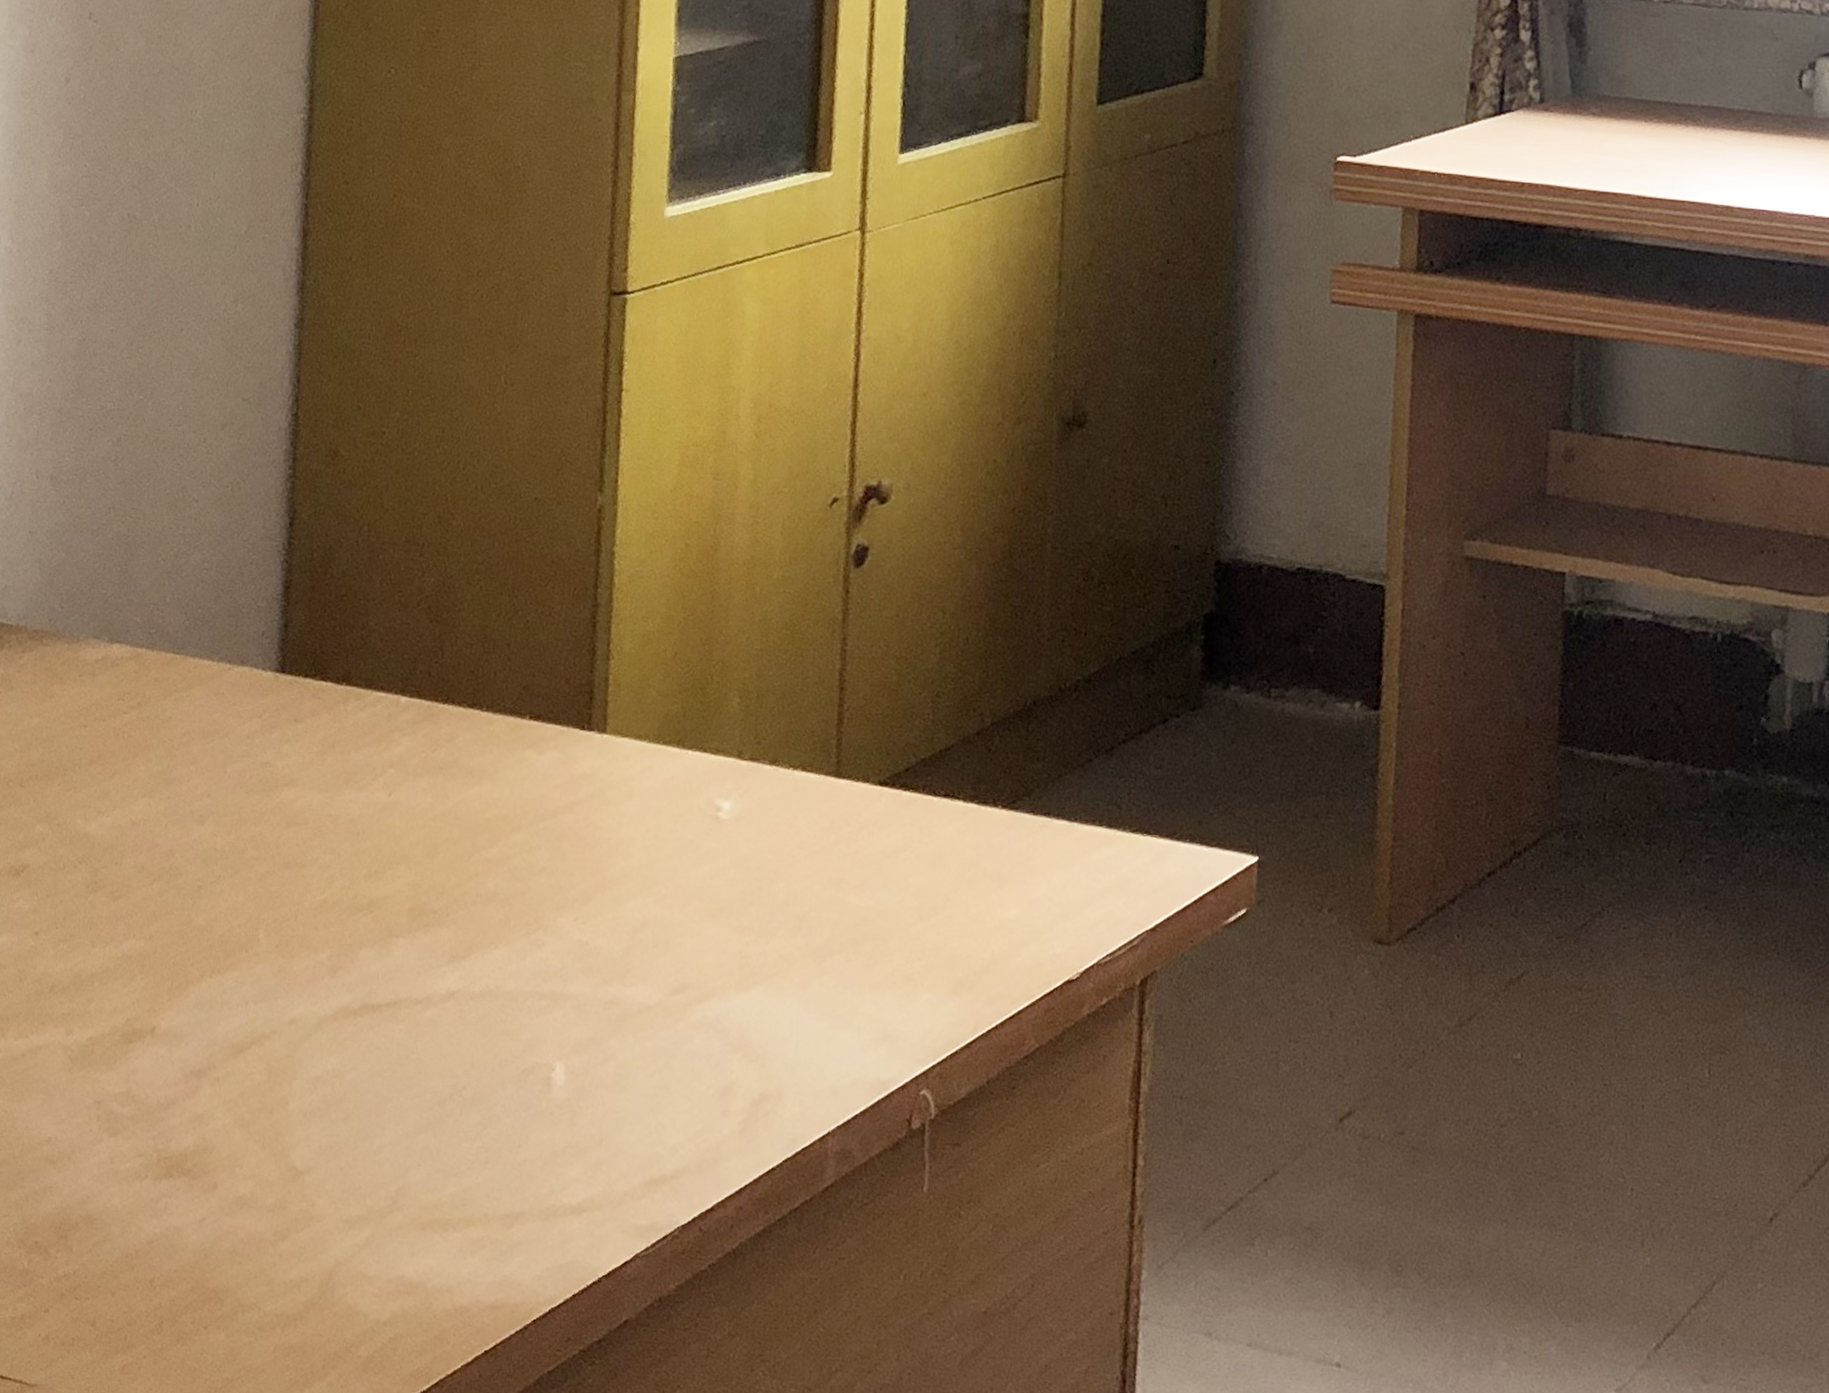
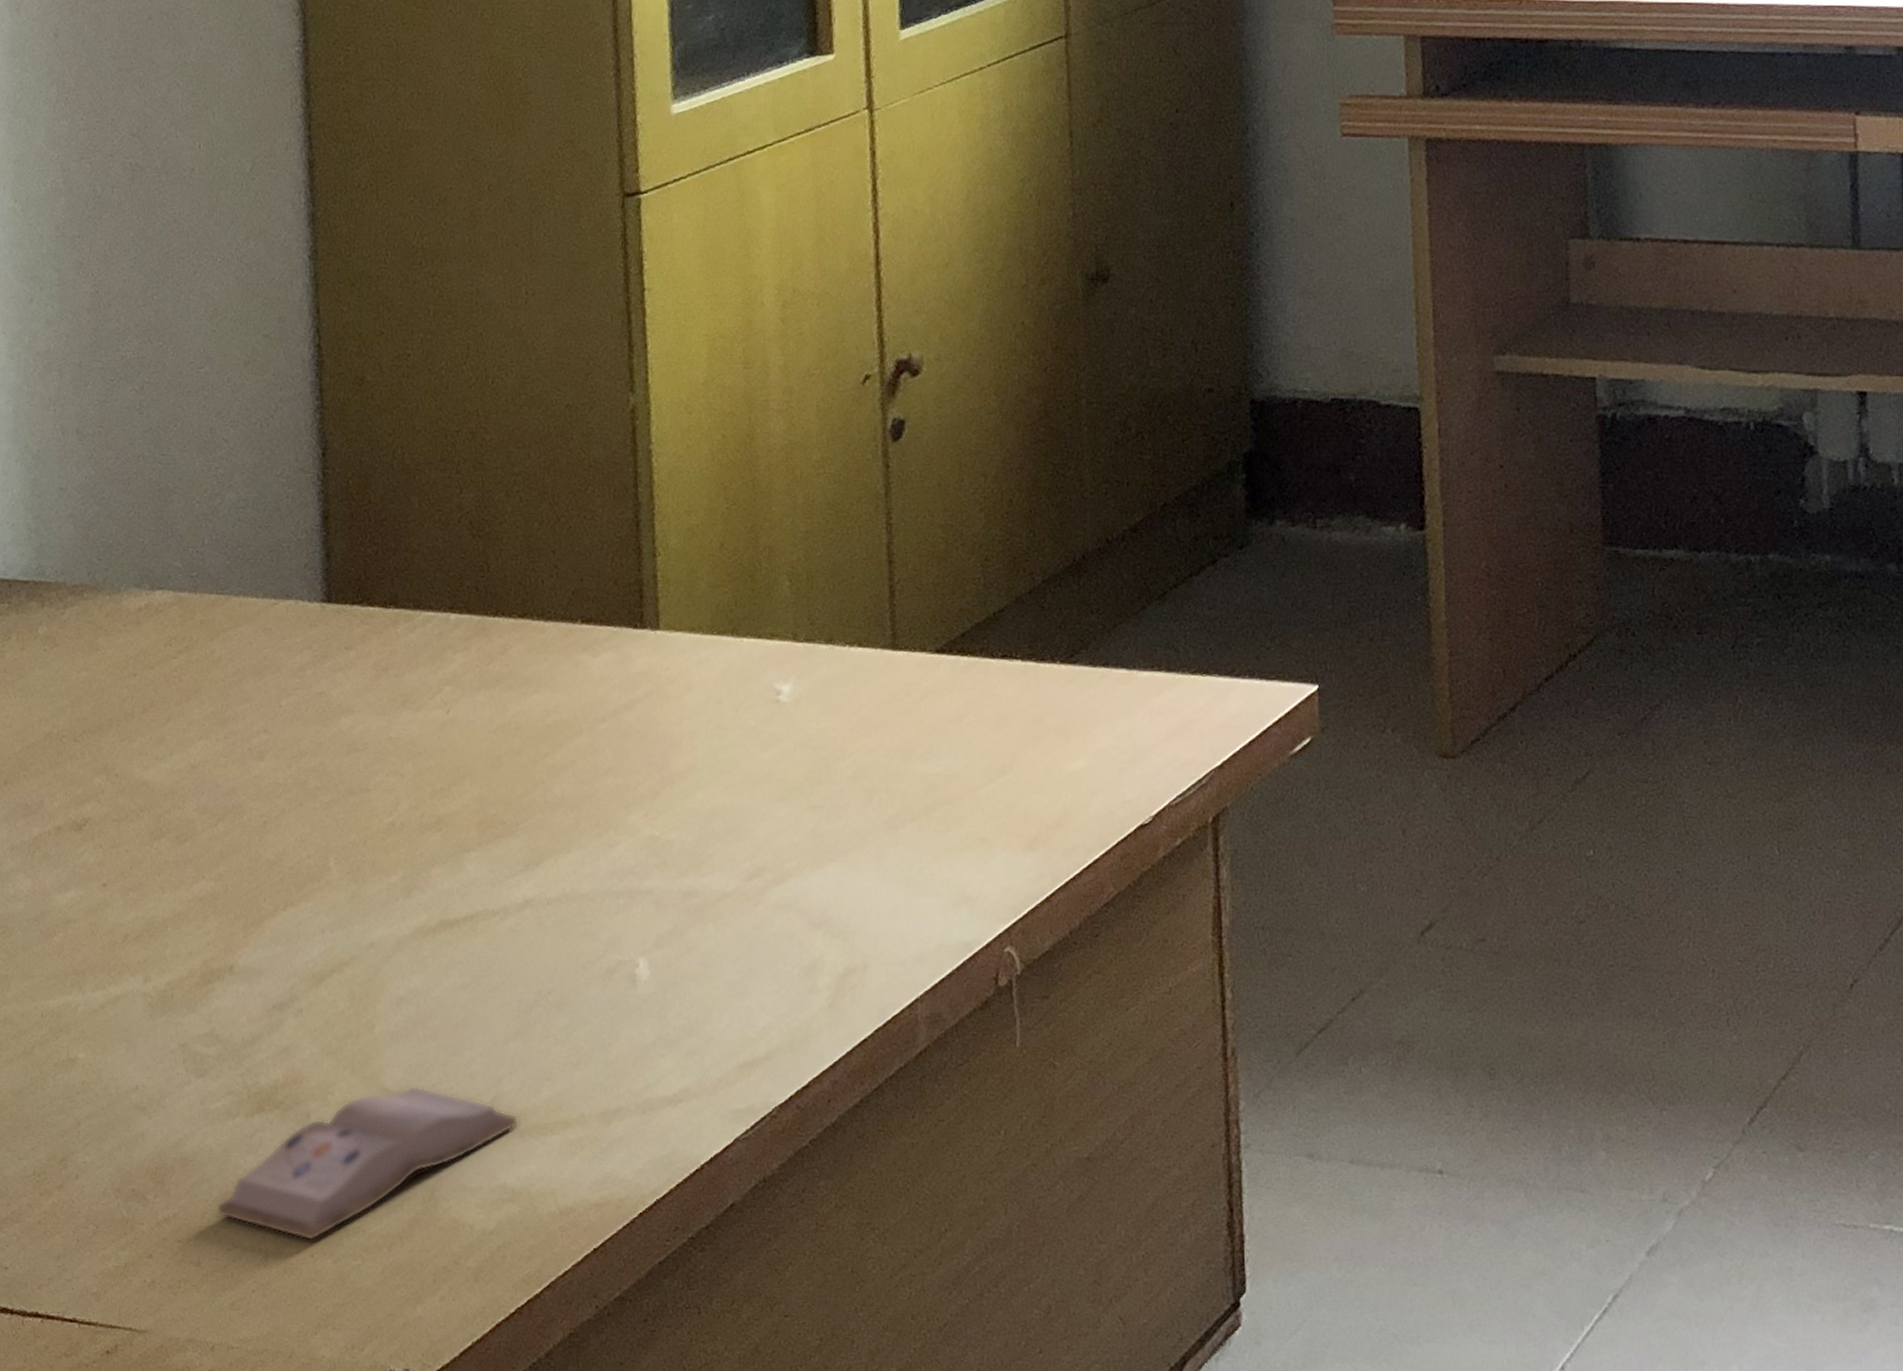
book: none [115,1166,423,1313] -> present [216,1085,519,1241]

